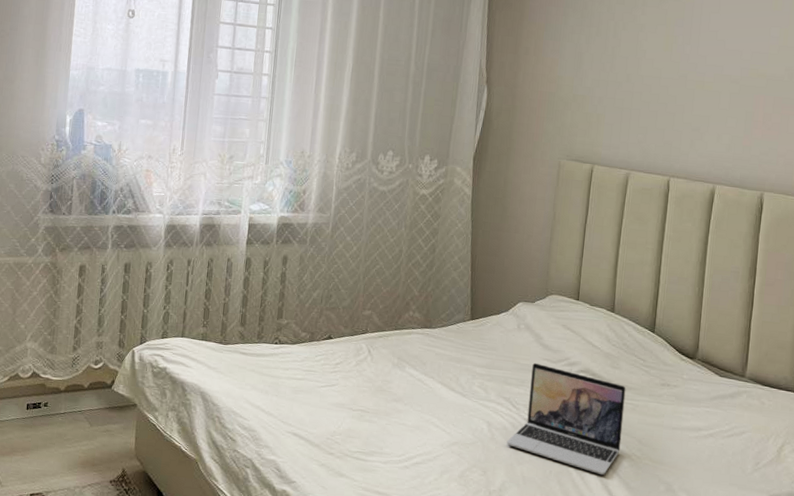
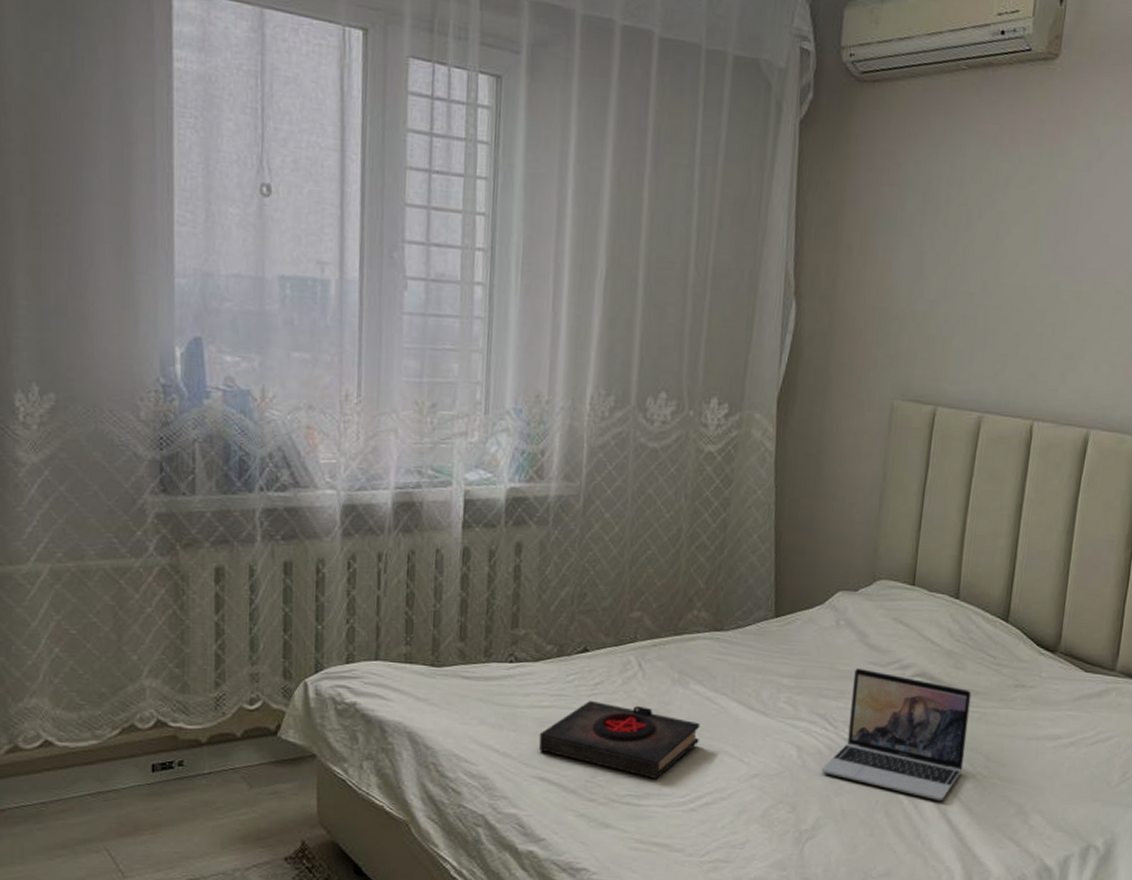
book: none [293,376,414,440] -> present [538,700,701,779]

